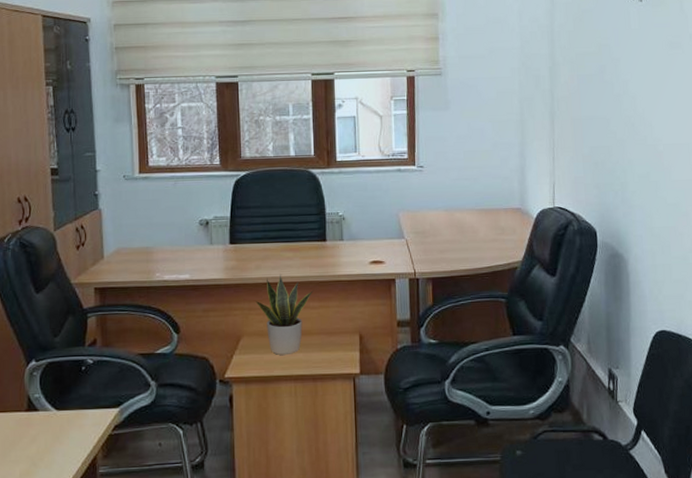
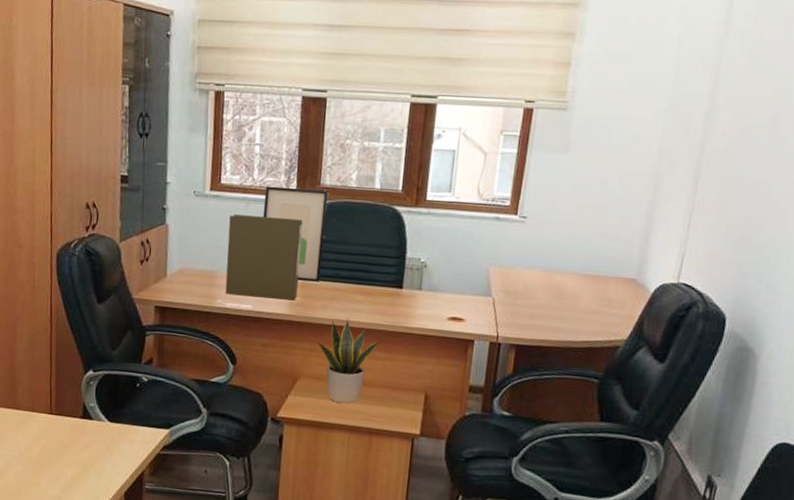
binder: none [160,190,232,268] -> present [225,214,303,301]
picture frame: none [191,161,252,246] -> present [263,186,330,282]

